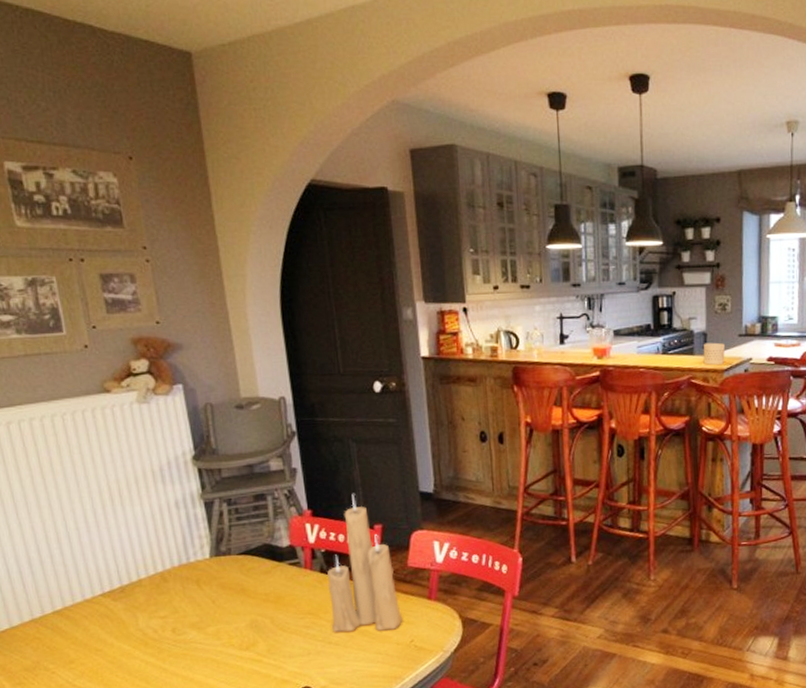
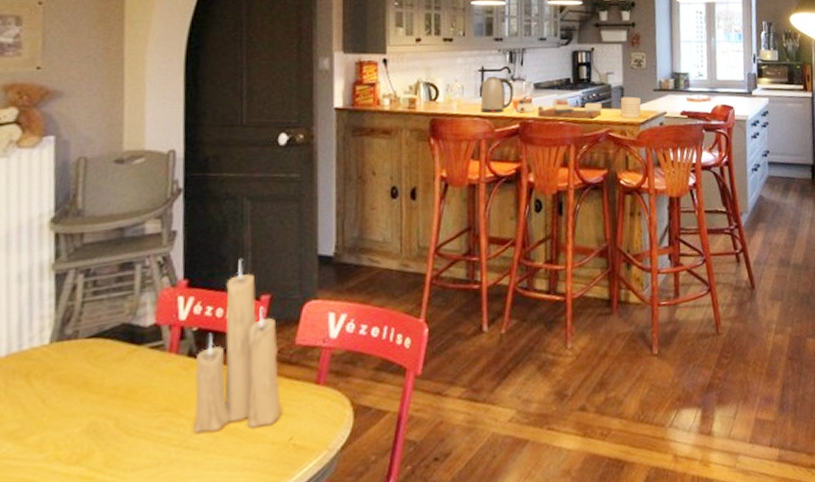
kettle: none [560,323,593,361] -> present [480,76,513,113]
cutting board: none [596,344,684,366] -> present [516,97,602,119]

